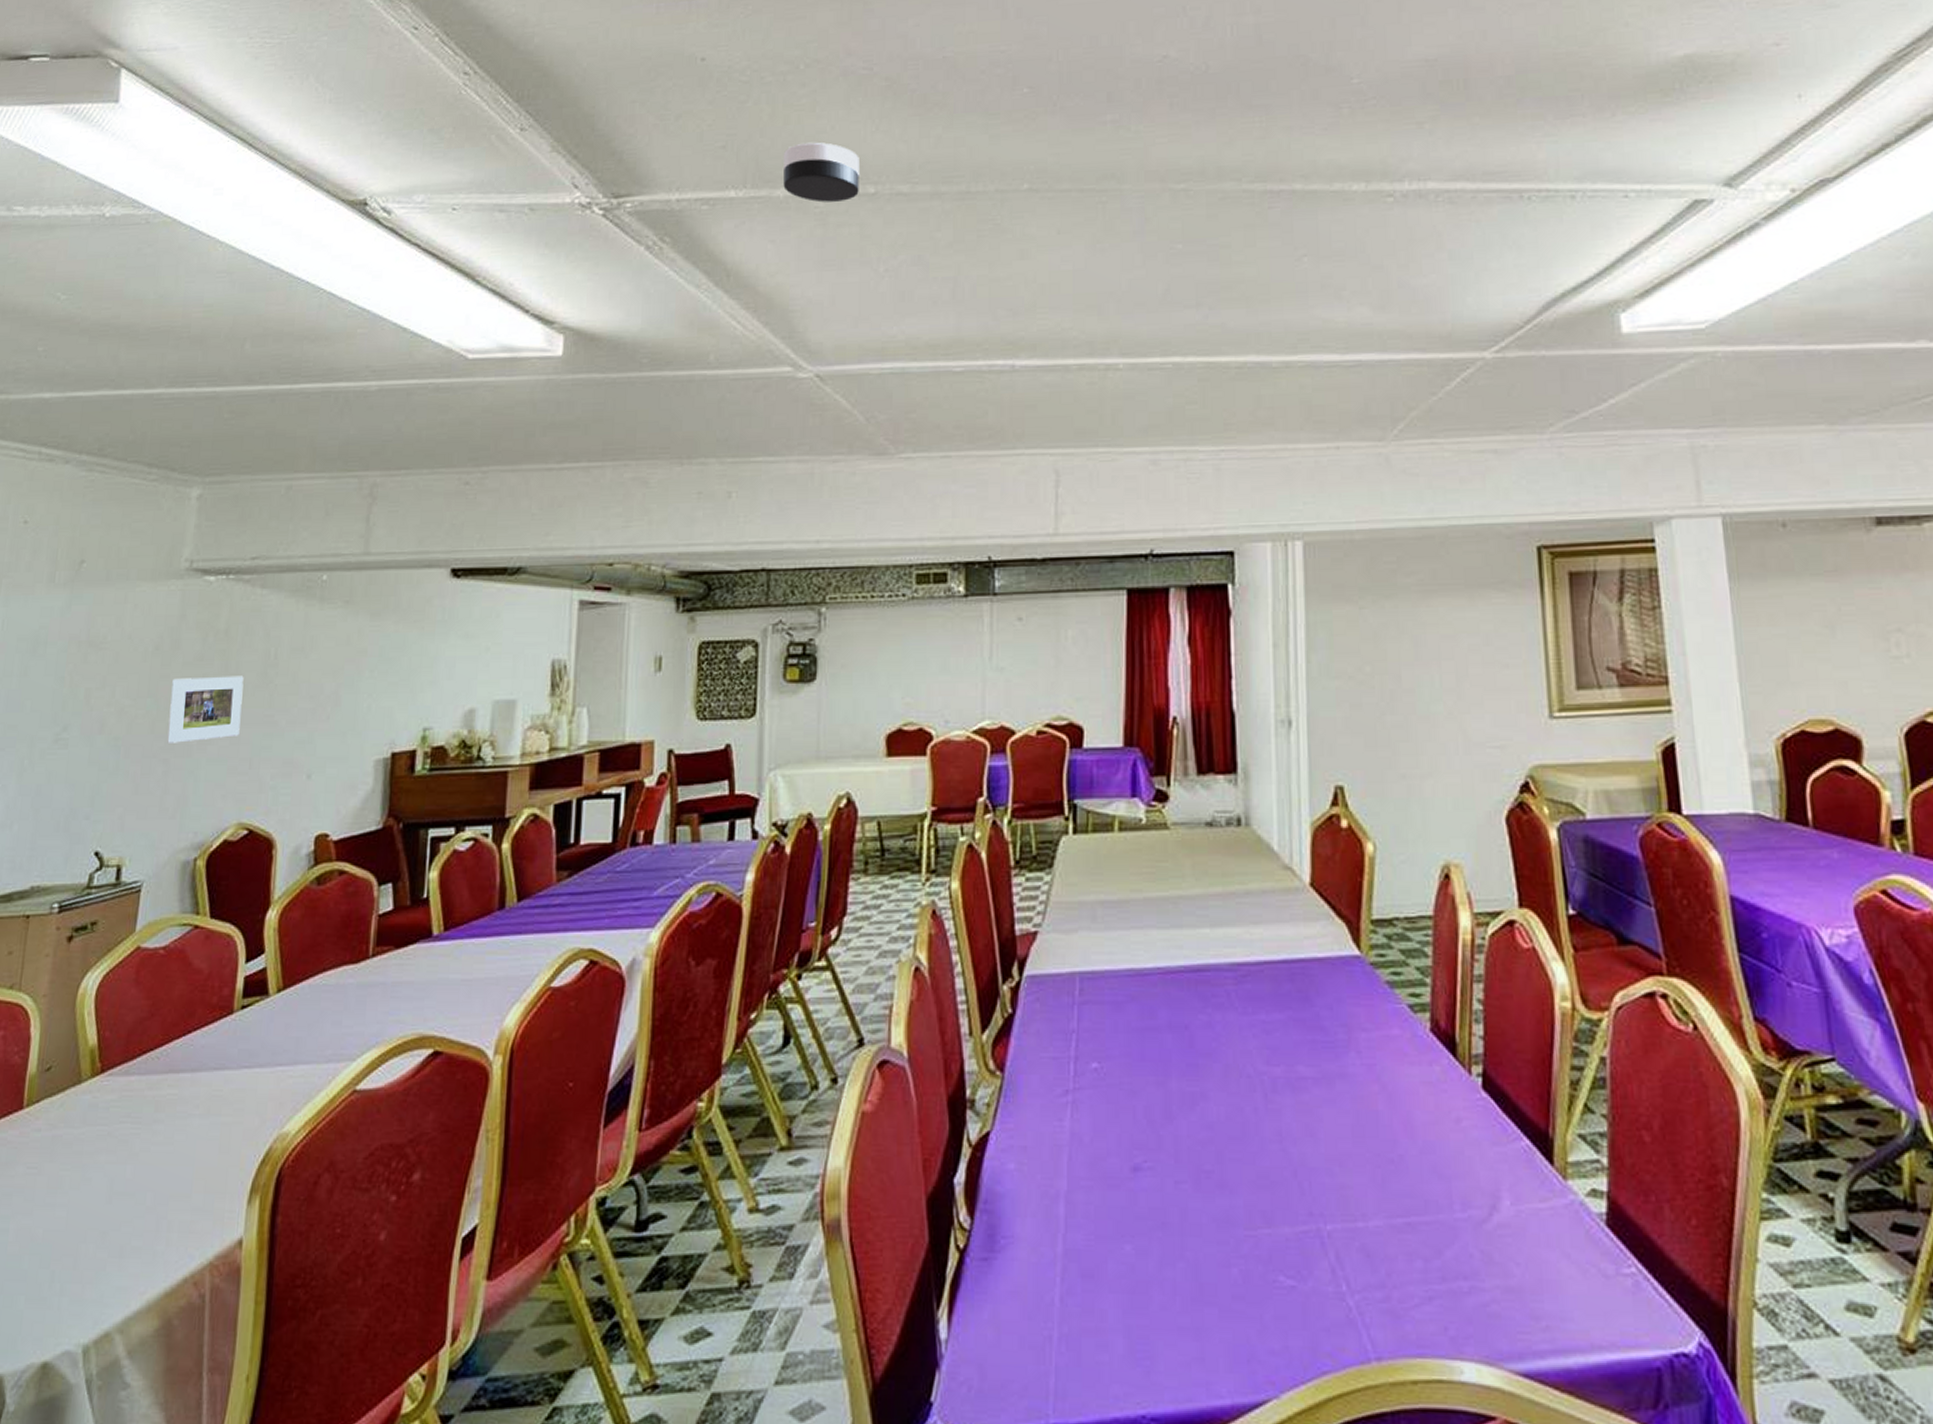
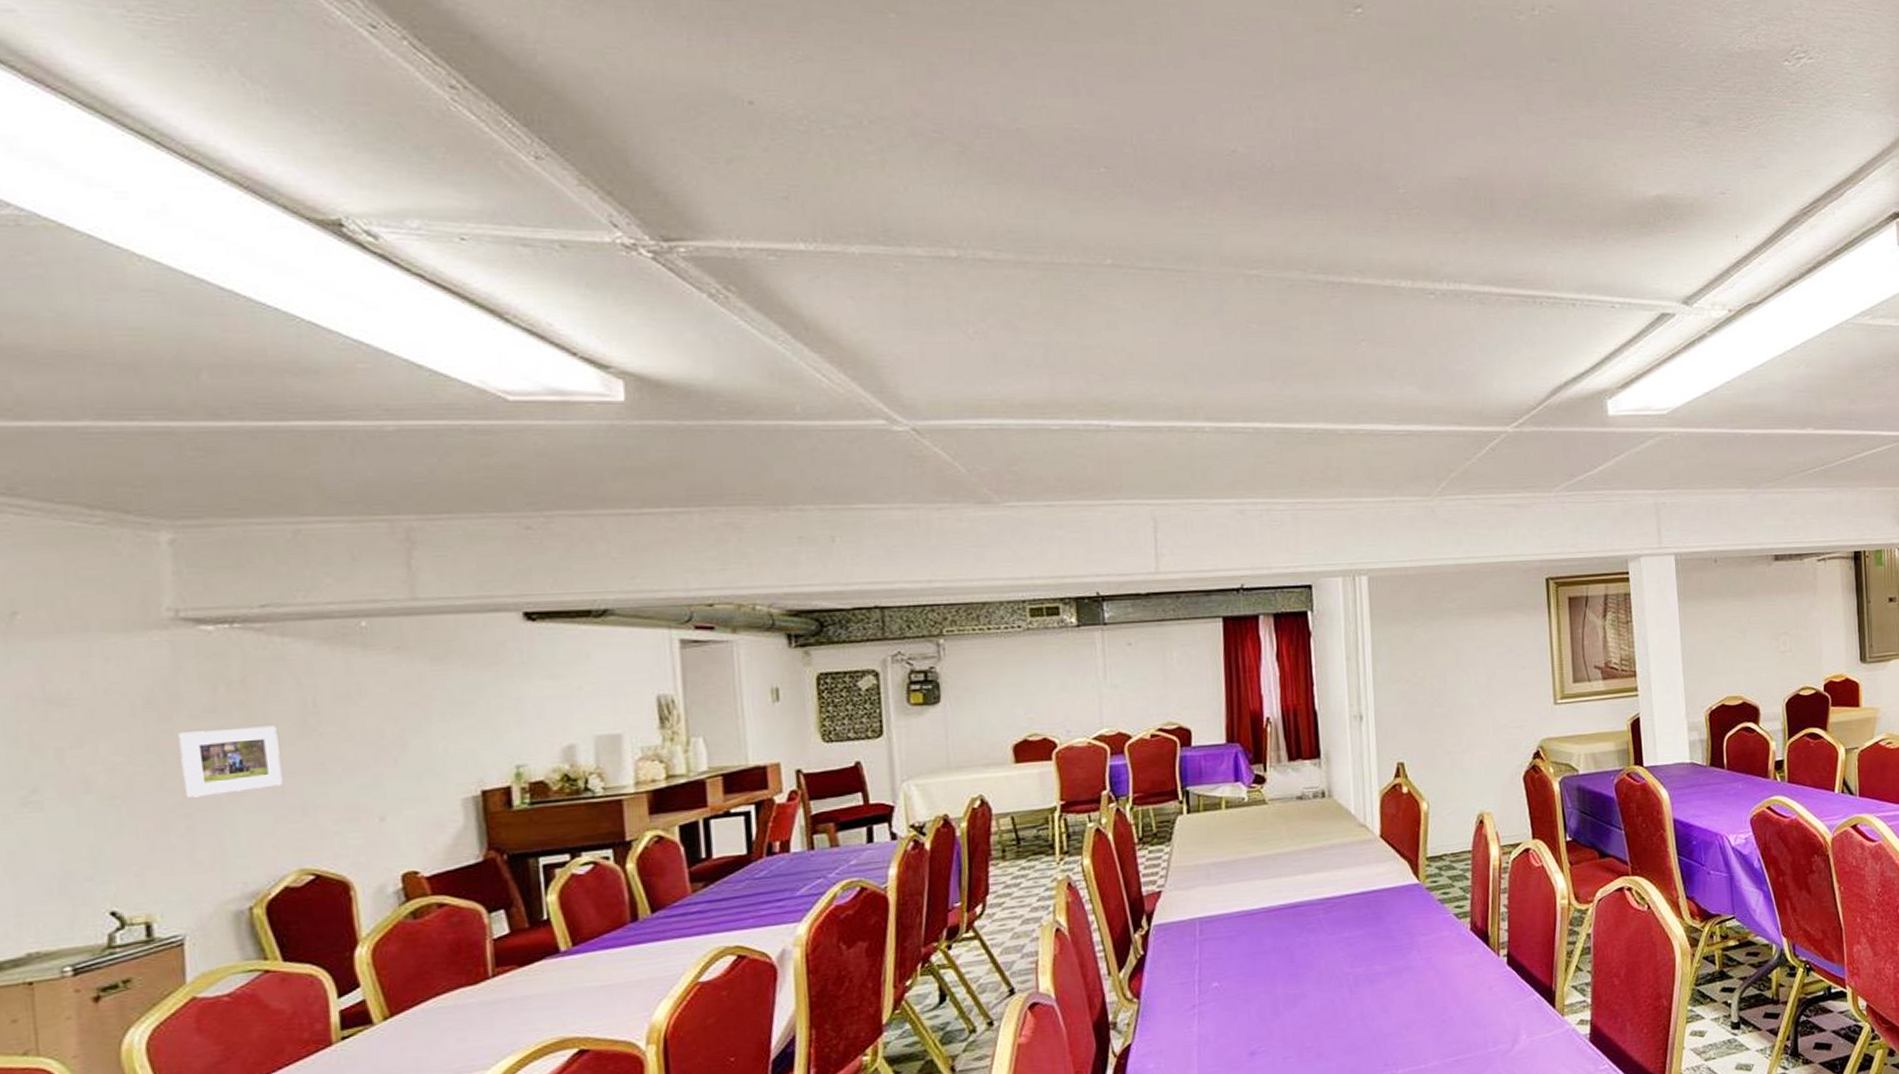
smoke detector: present [782,142,859,203] -> none [854,201,940,263]

